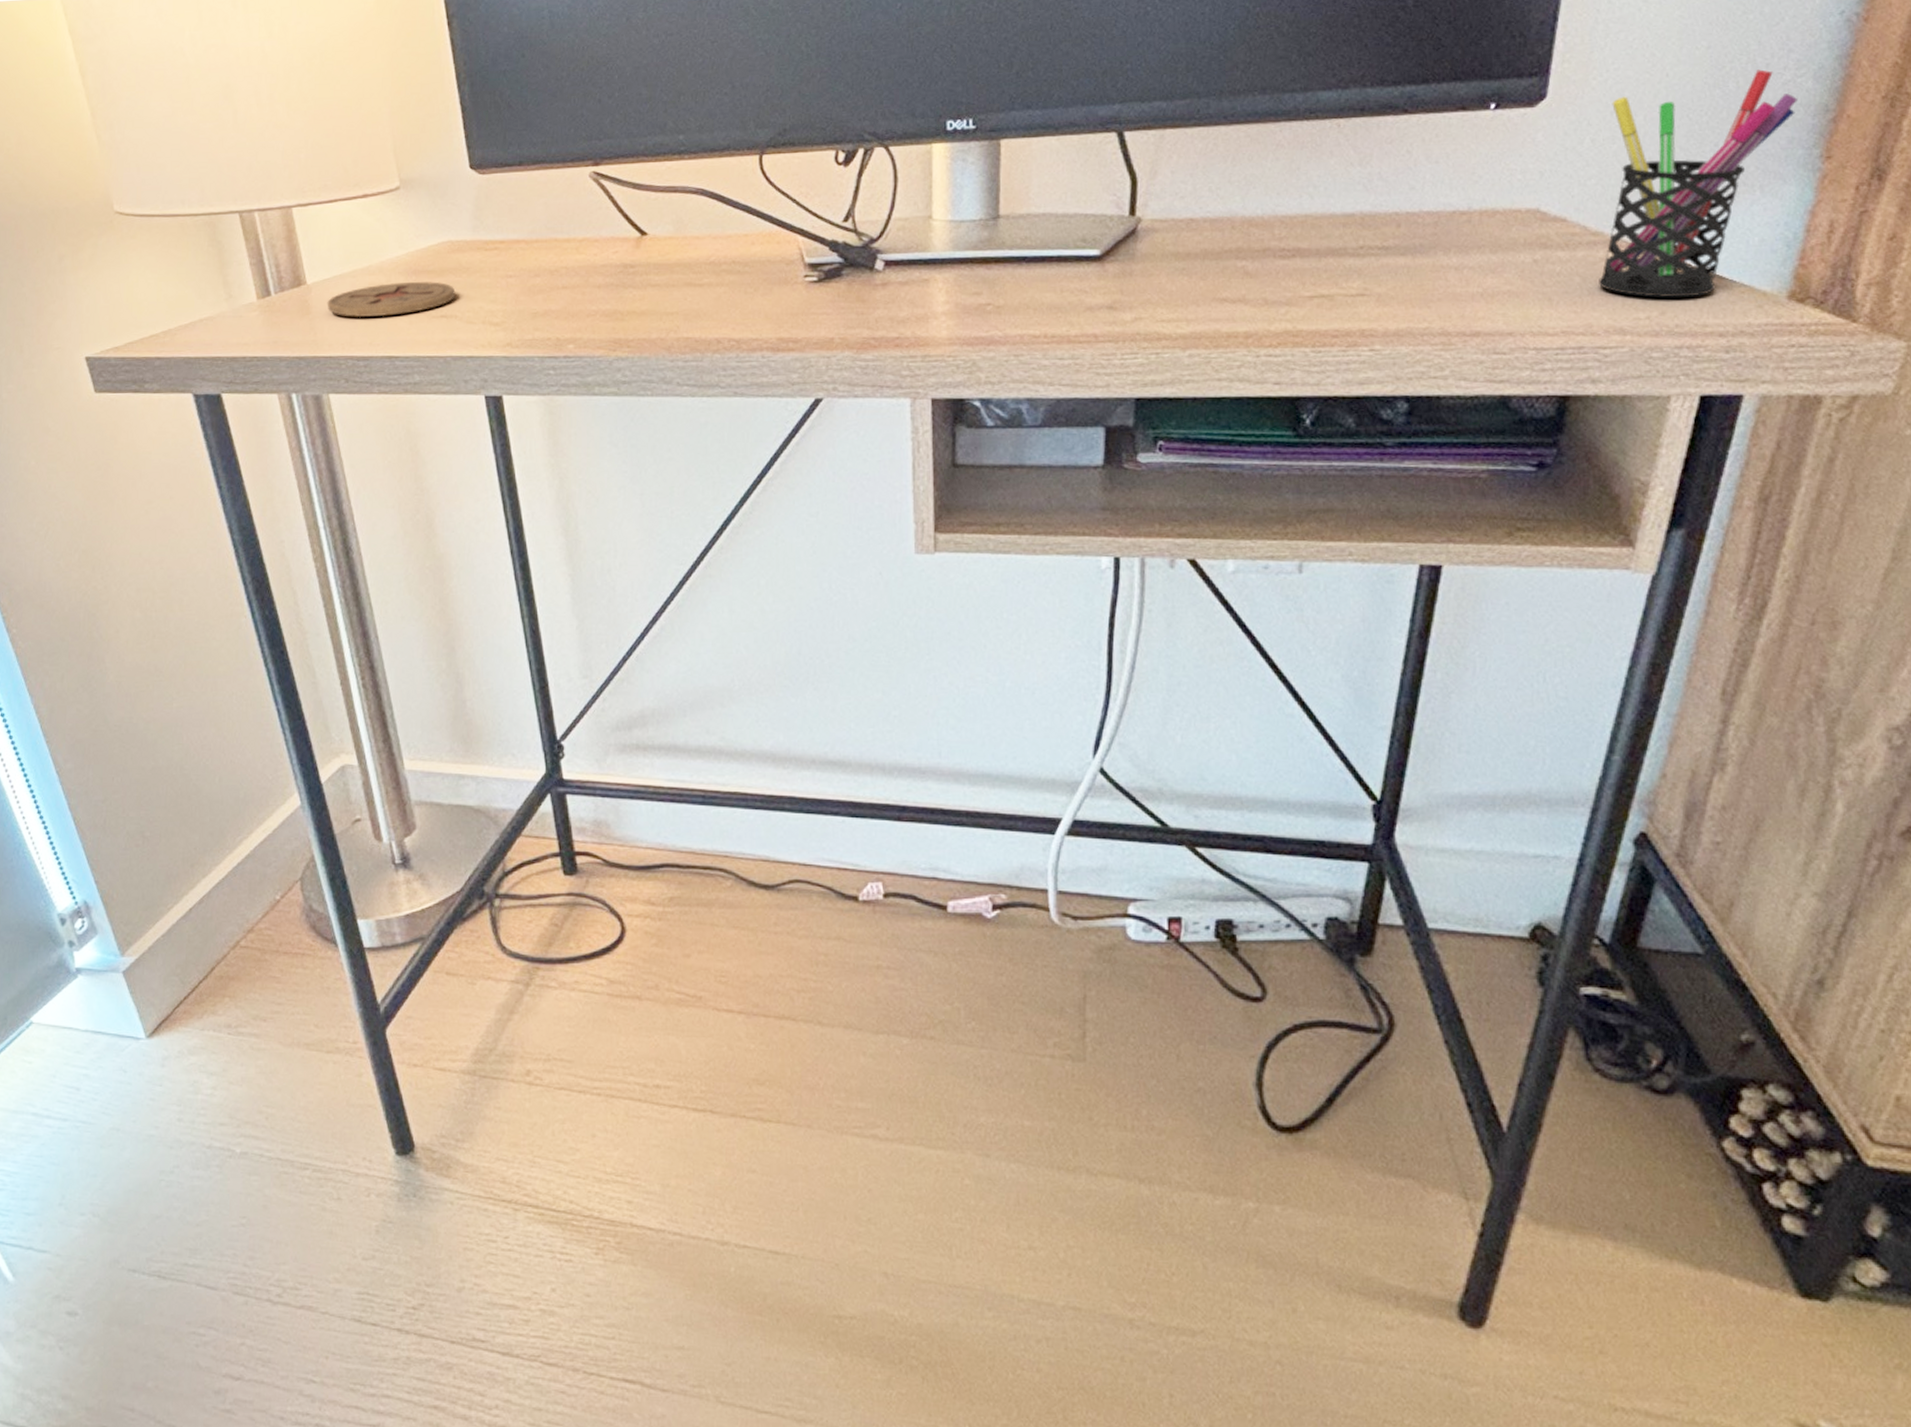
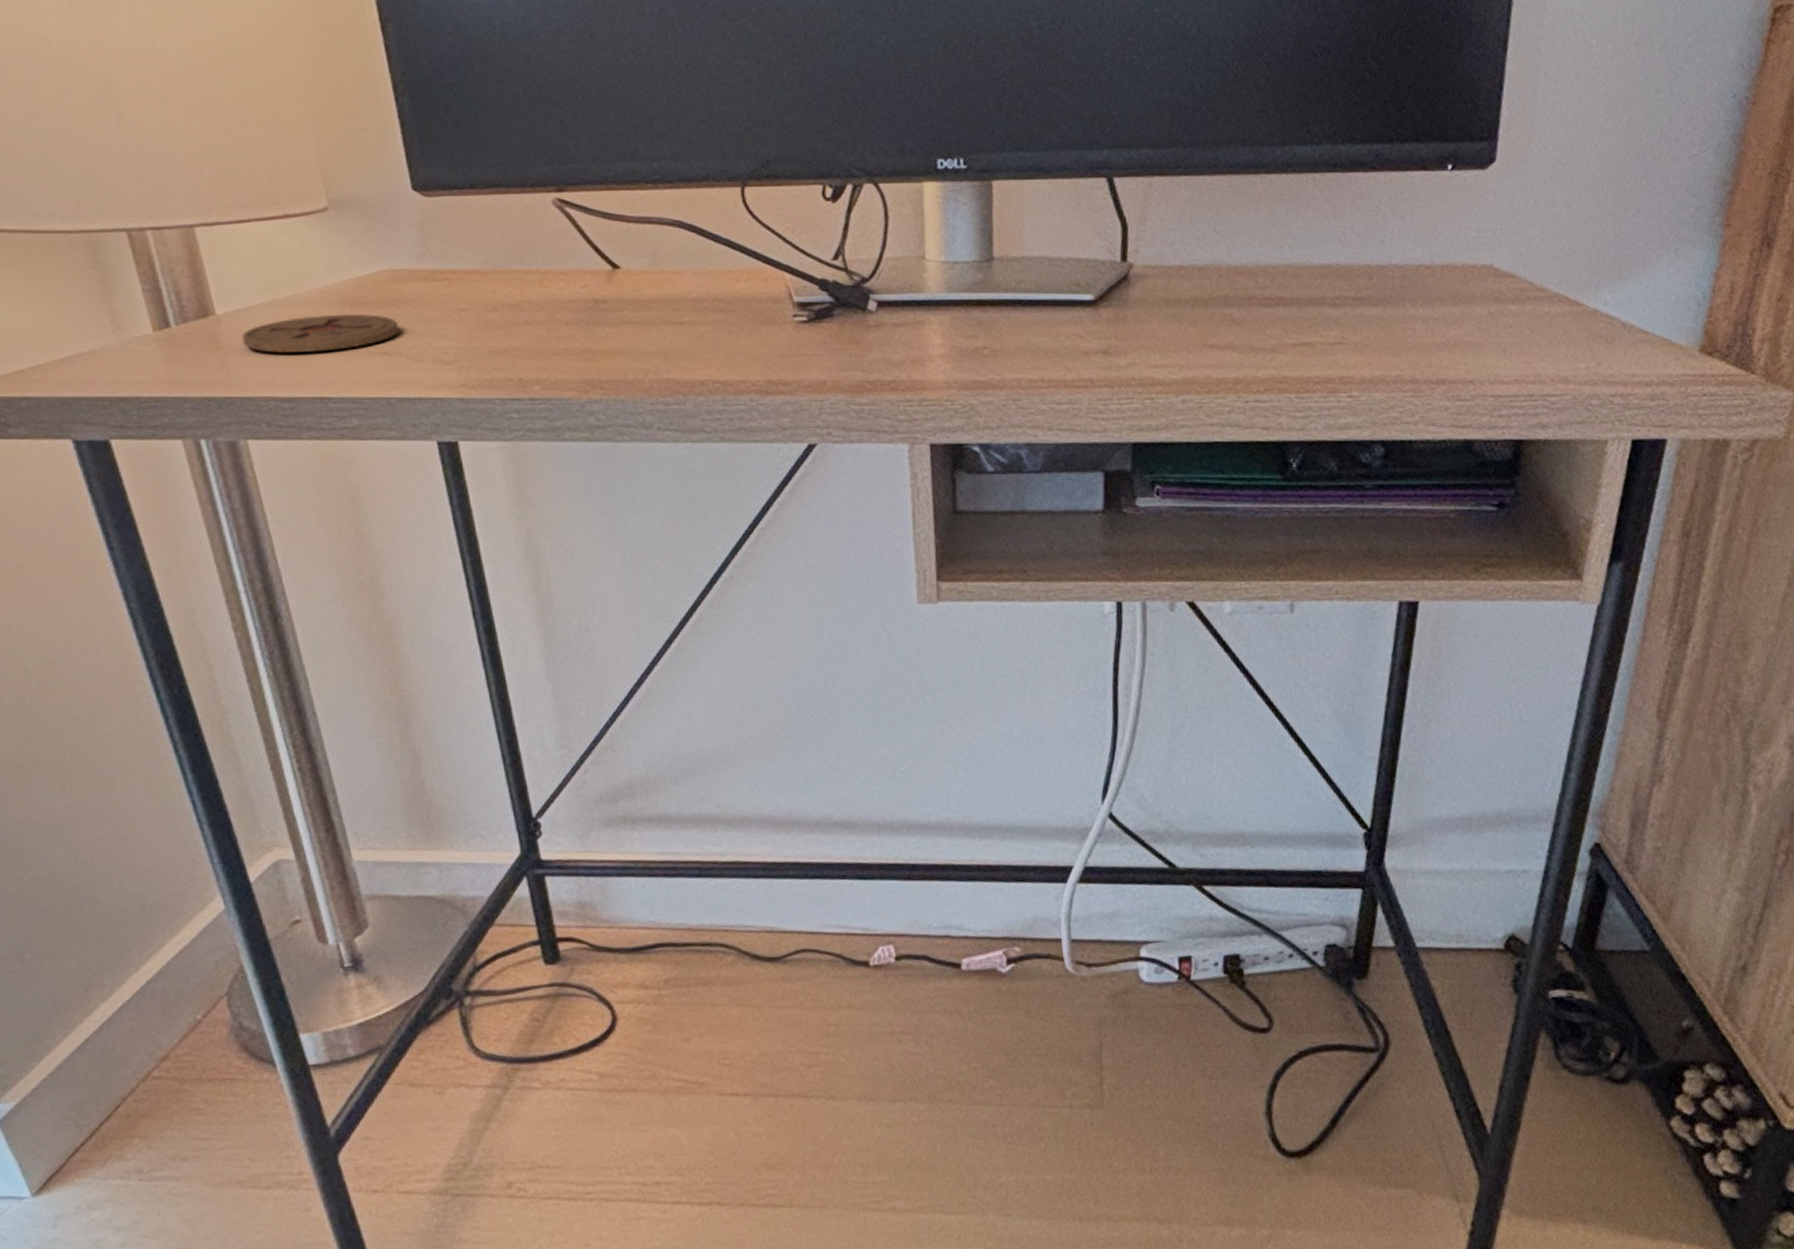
pen holder: present [1599,69,1798,298] -> none [1545,144,1702,350]

